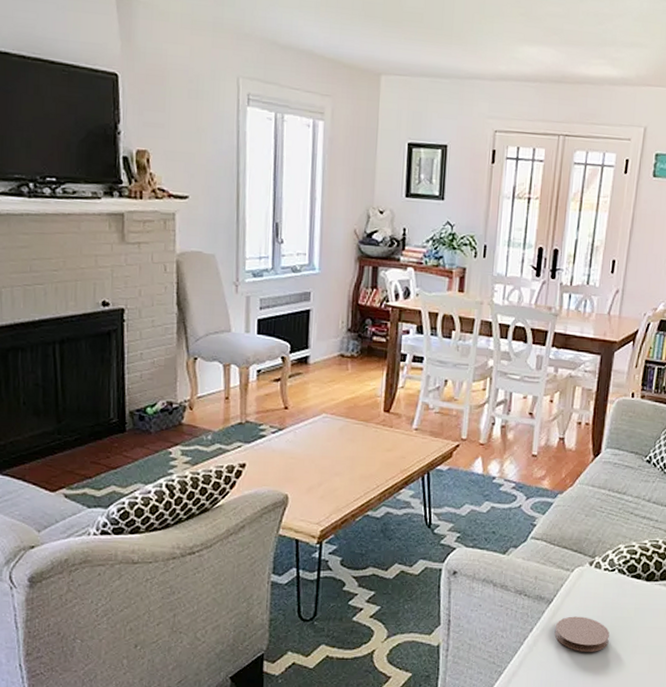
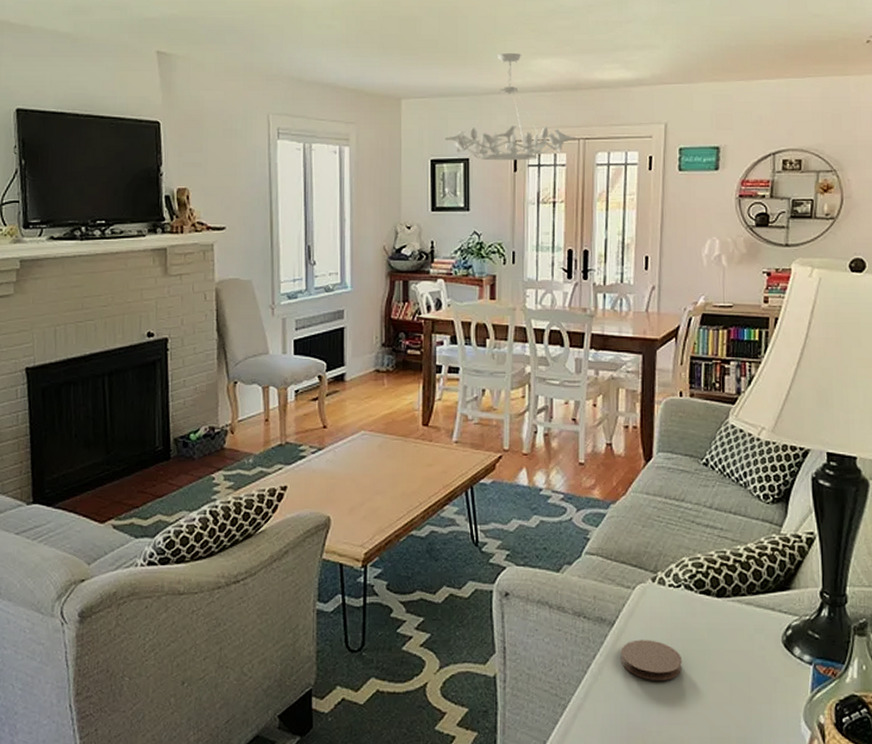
chandelier: none [423,36,556,153] -> present [444,52,576,161]

